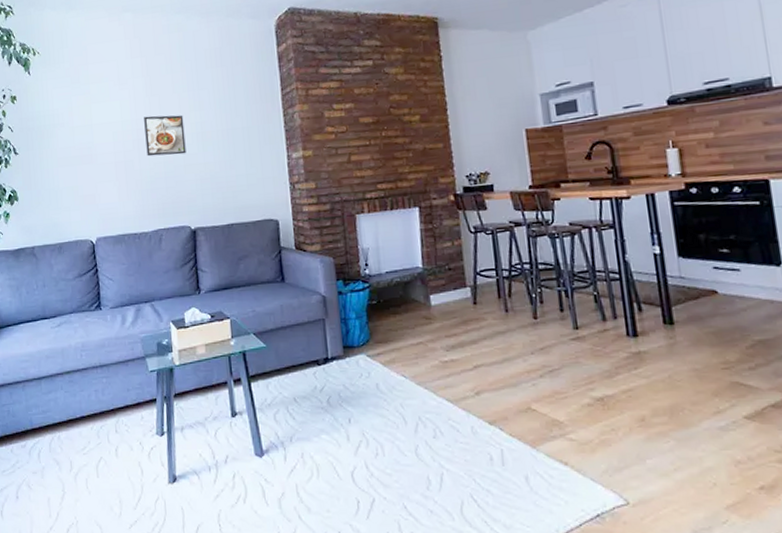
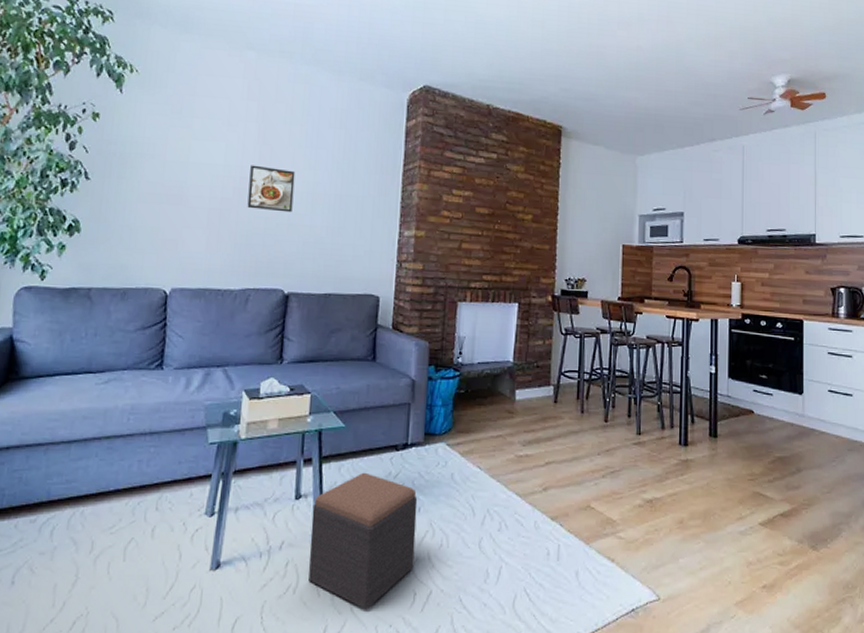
footstool: none [248,388,353,517] -> present [309,472,418,610]

